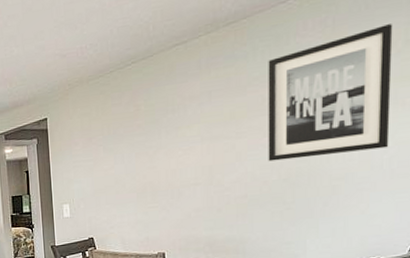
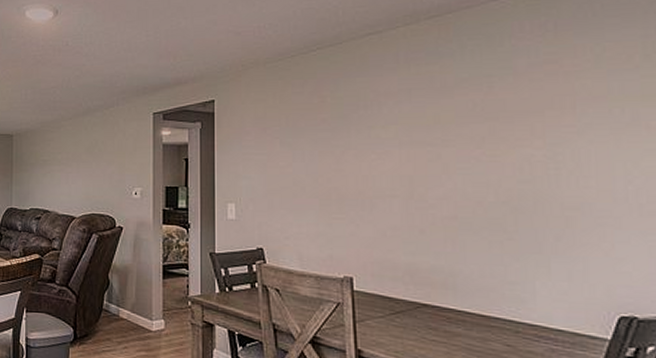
wall art: present [268,24,393,162] -> none [479,35,634,179]

